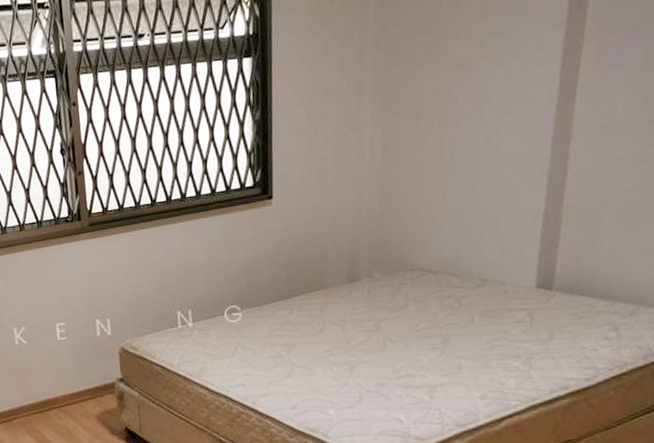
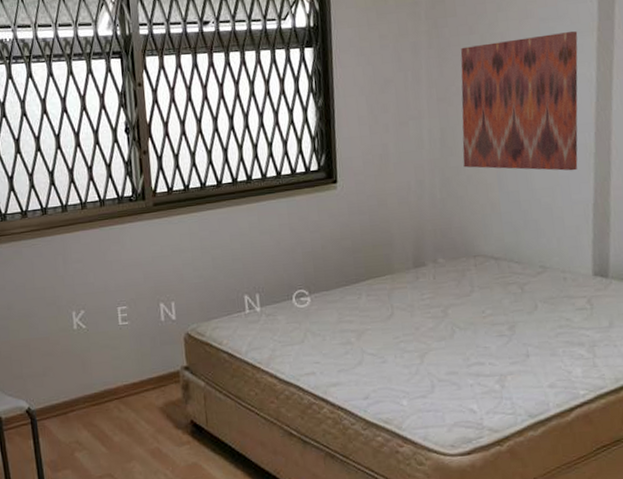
wall art: none [405,25,543,180] -> present [460,31,578,171]

